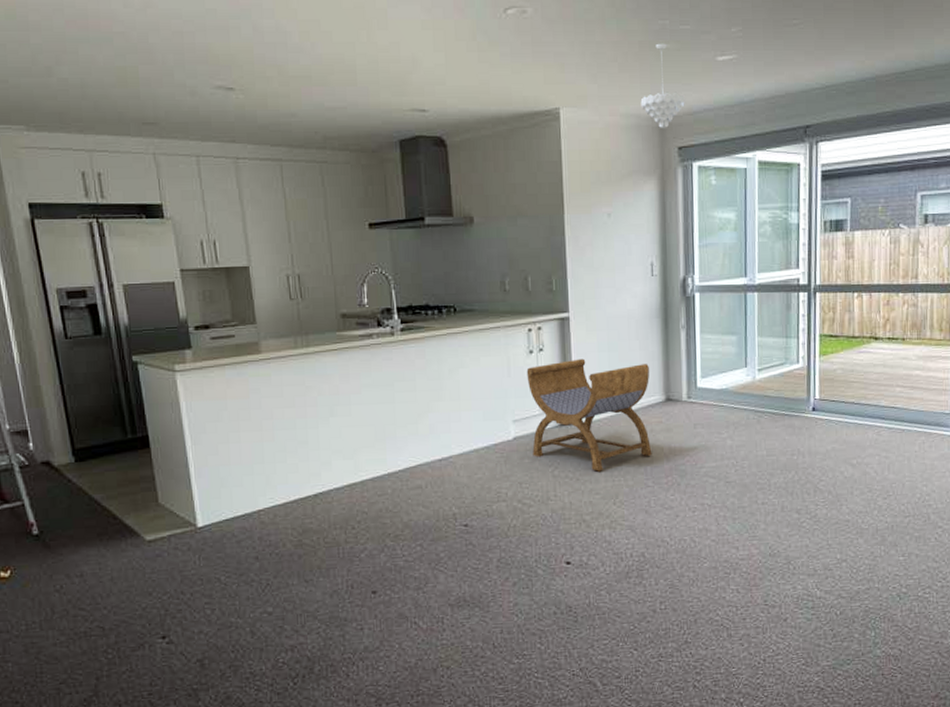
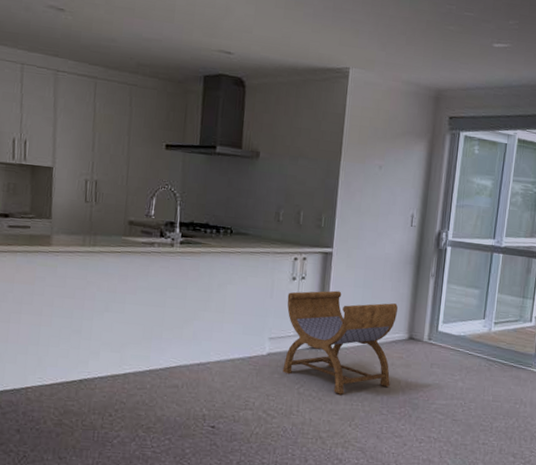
pendant light: present [640,43,686,129] -> none [421,24,462,100]

